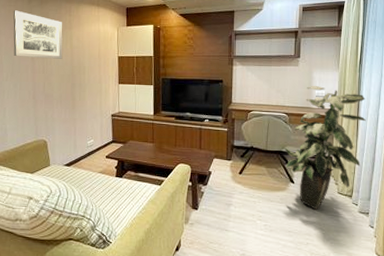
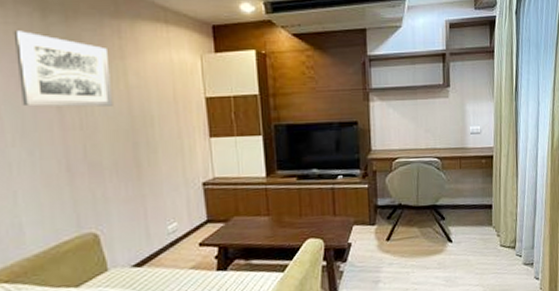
indoor plant: present [284,85,366,210] -> none [439,120,525,270]

